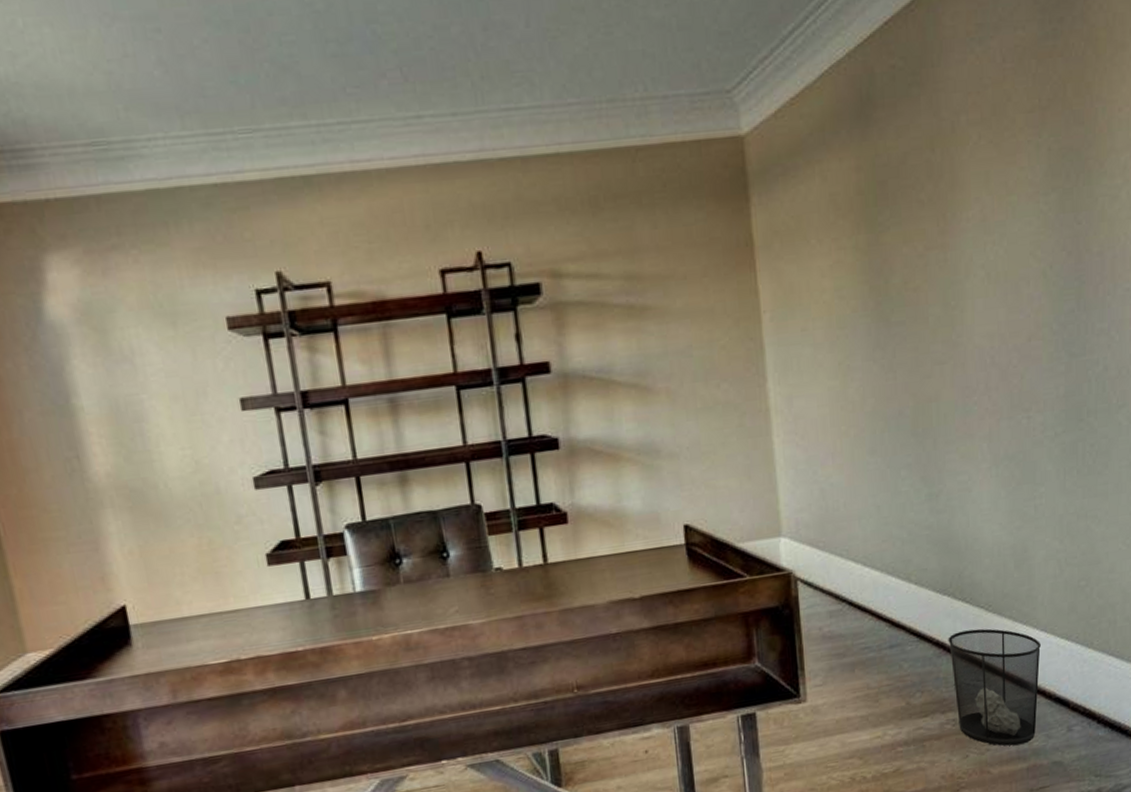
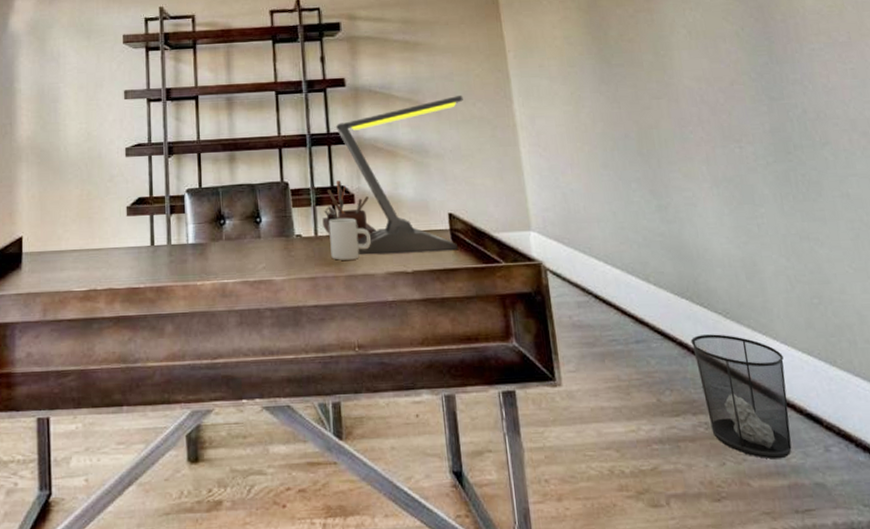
desk organizer: none [527,496,595,567] -> present [322,180,376,240]
mug: none [535,541,591,594] -> present [329,218,372,261]
desk lamp: none [539,375,705,584] -> present [335,96,463,254]

